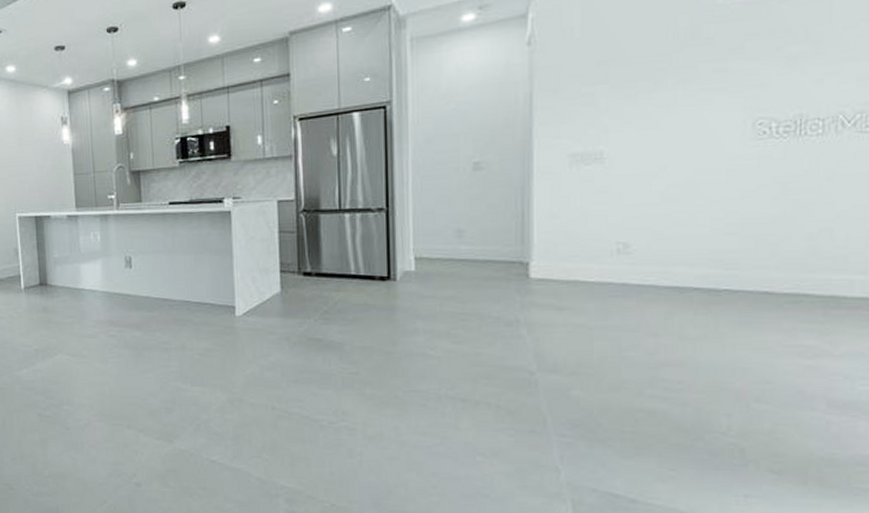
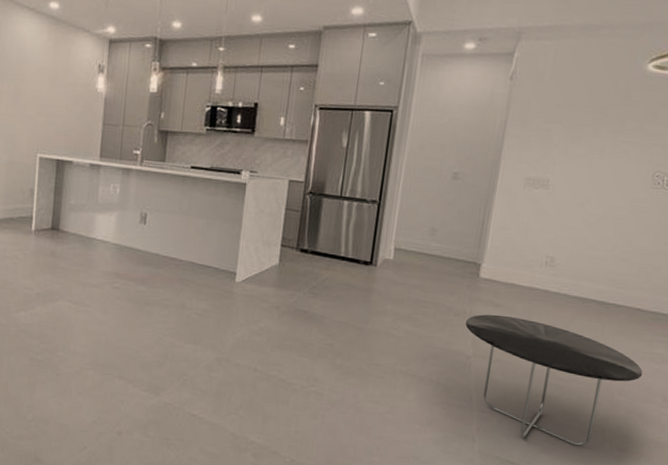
side table: none [522,319,789,470] -> present [465,314,643,446]

